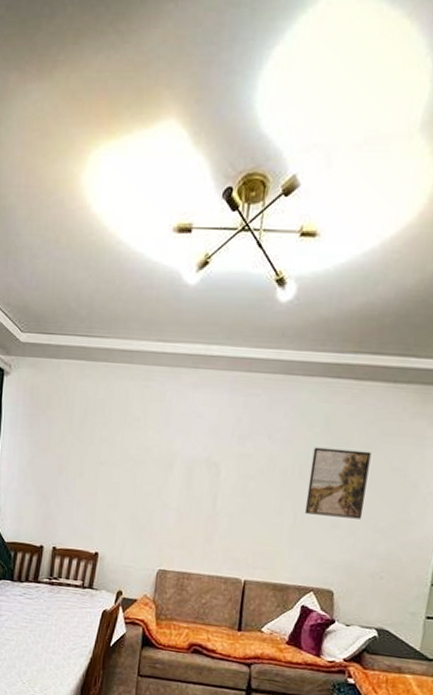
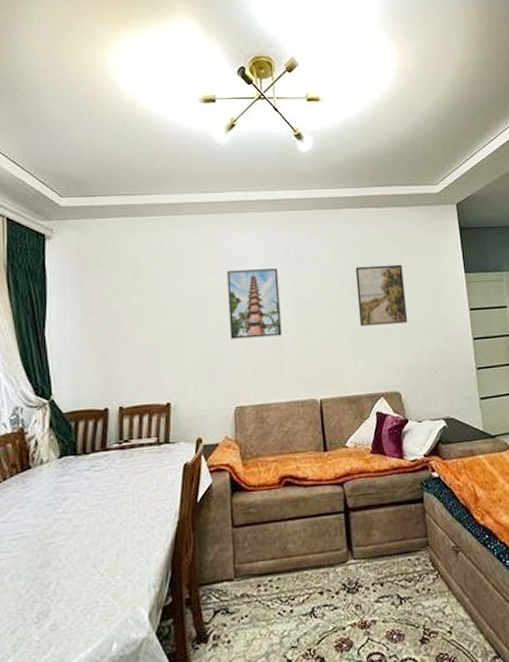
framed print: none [164,431,227,509] -> present [226,268,282,340]

